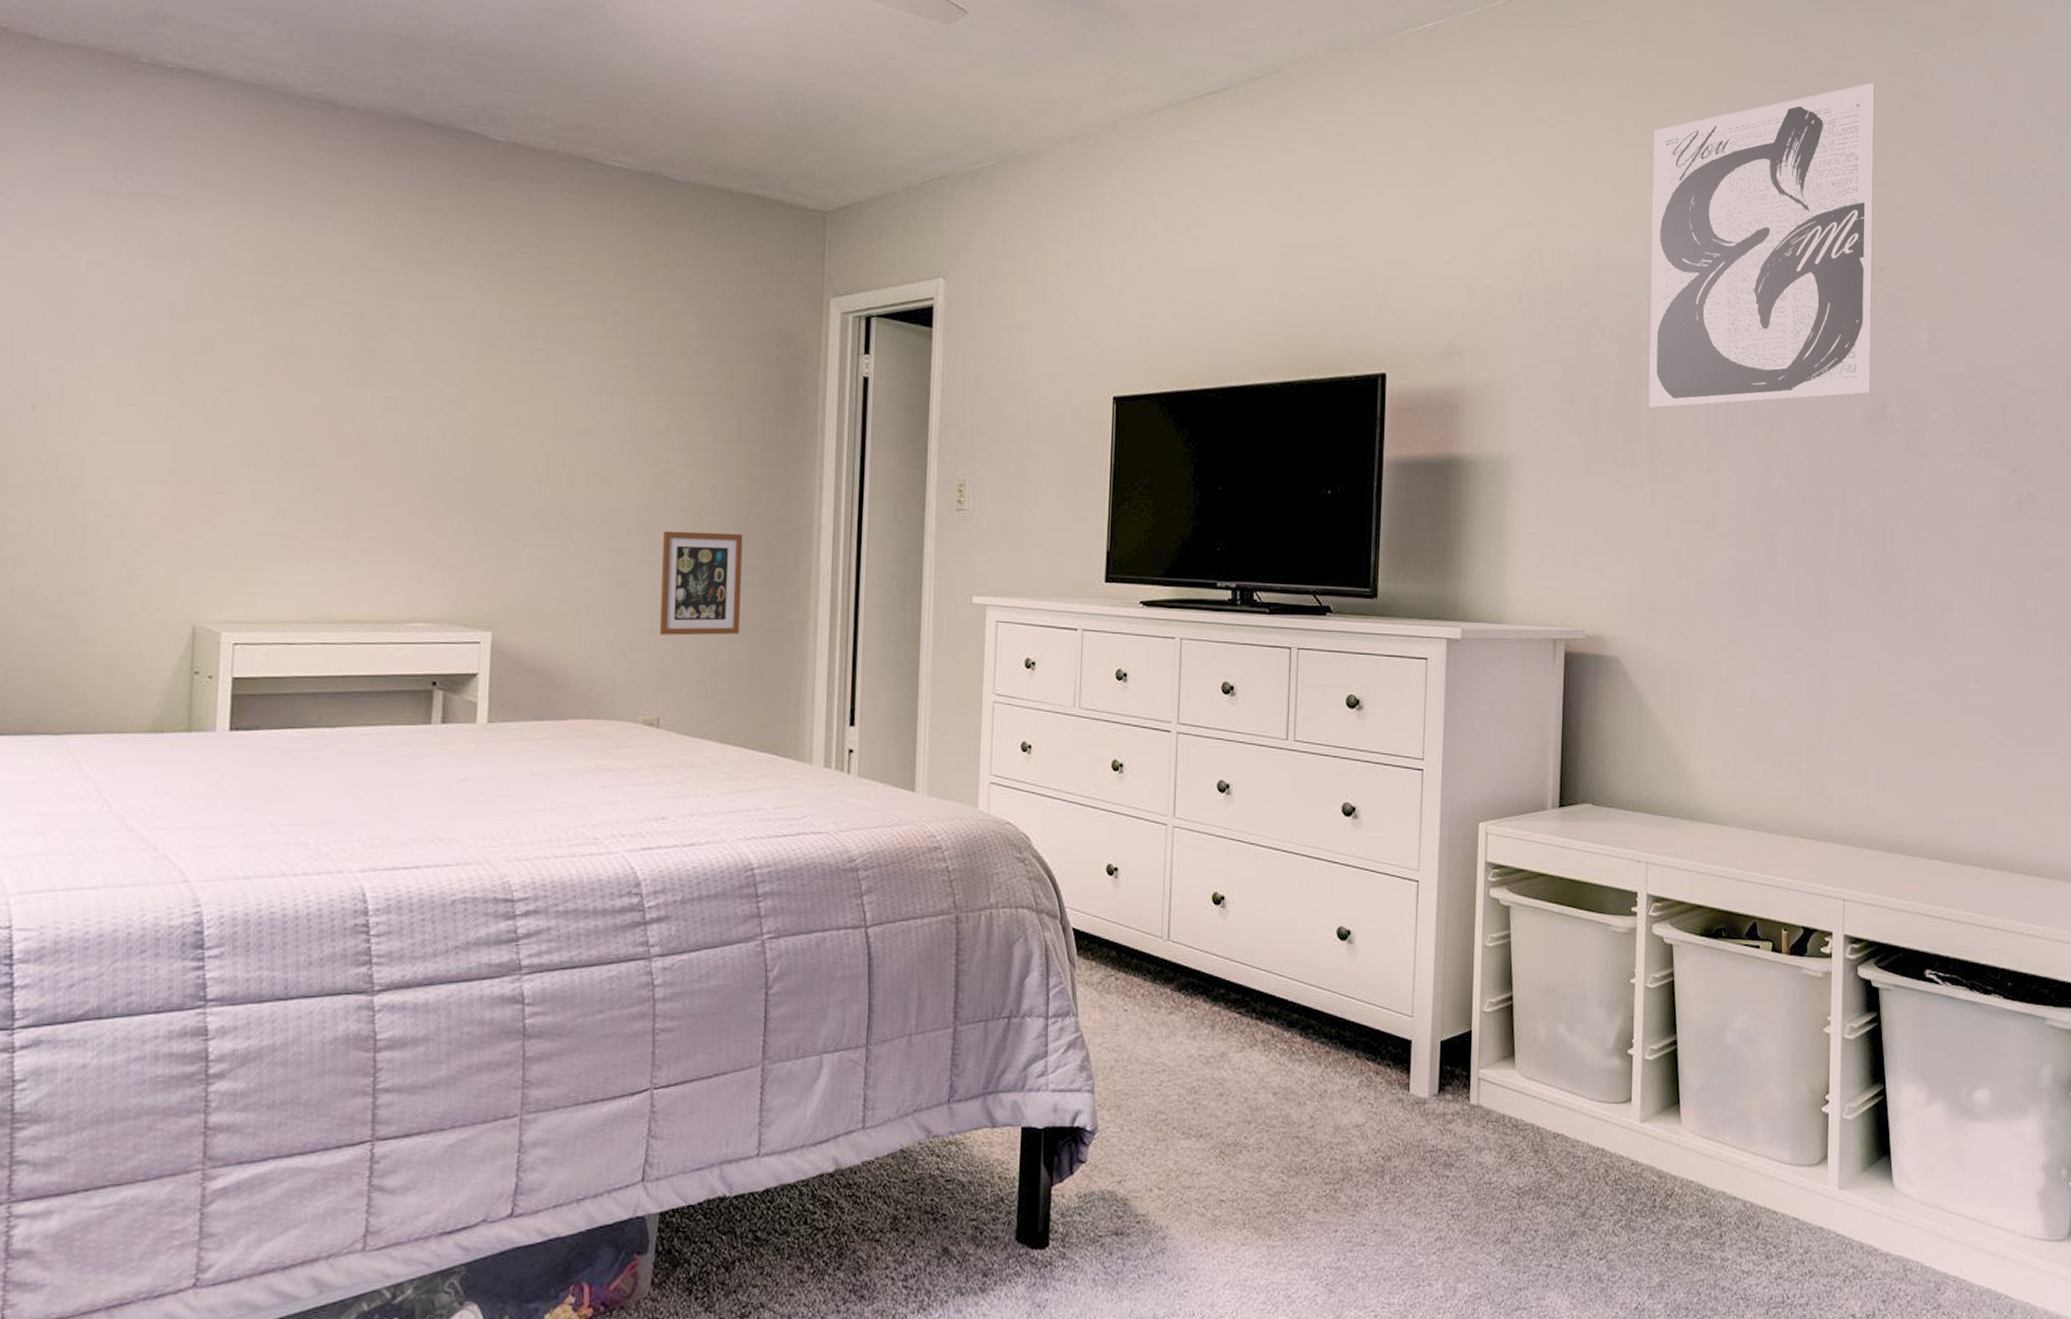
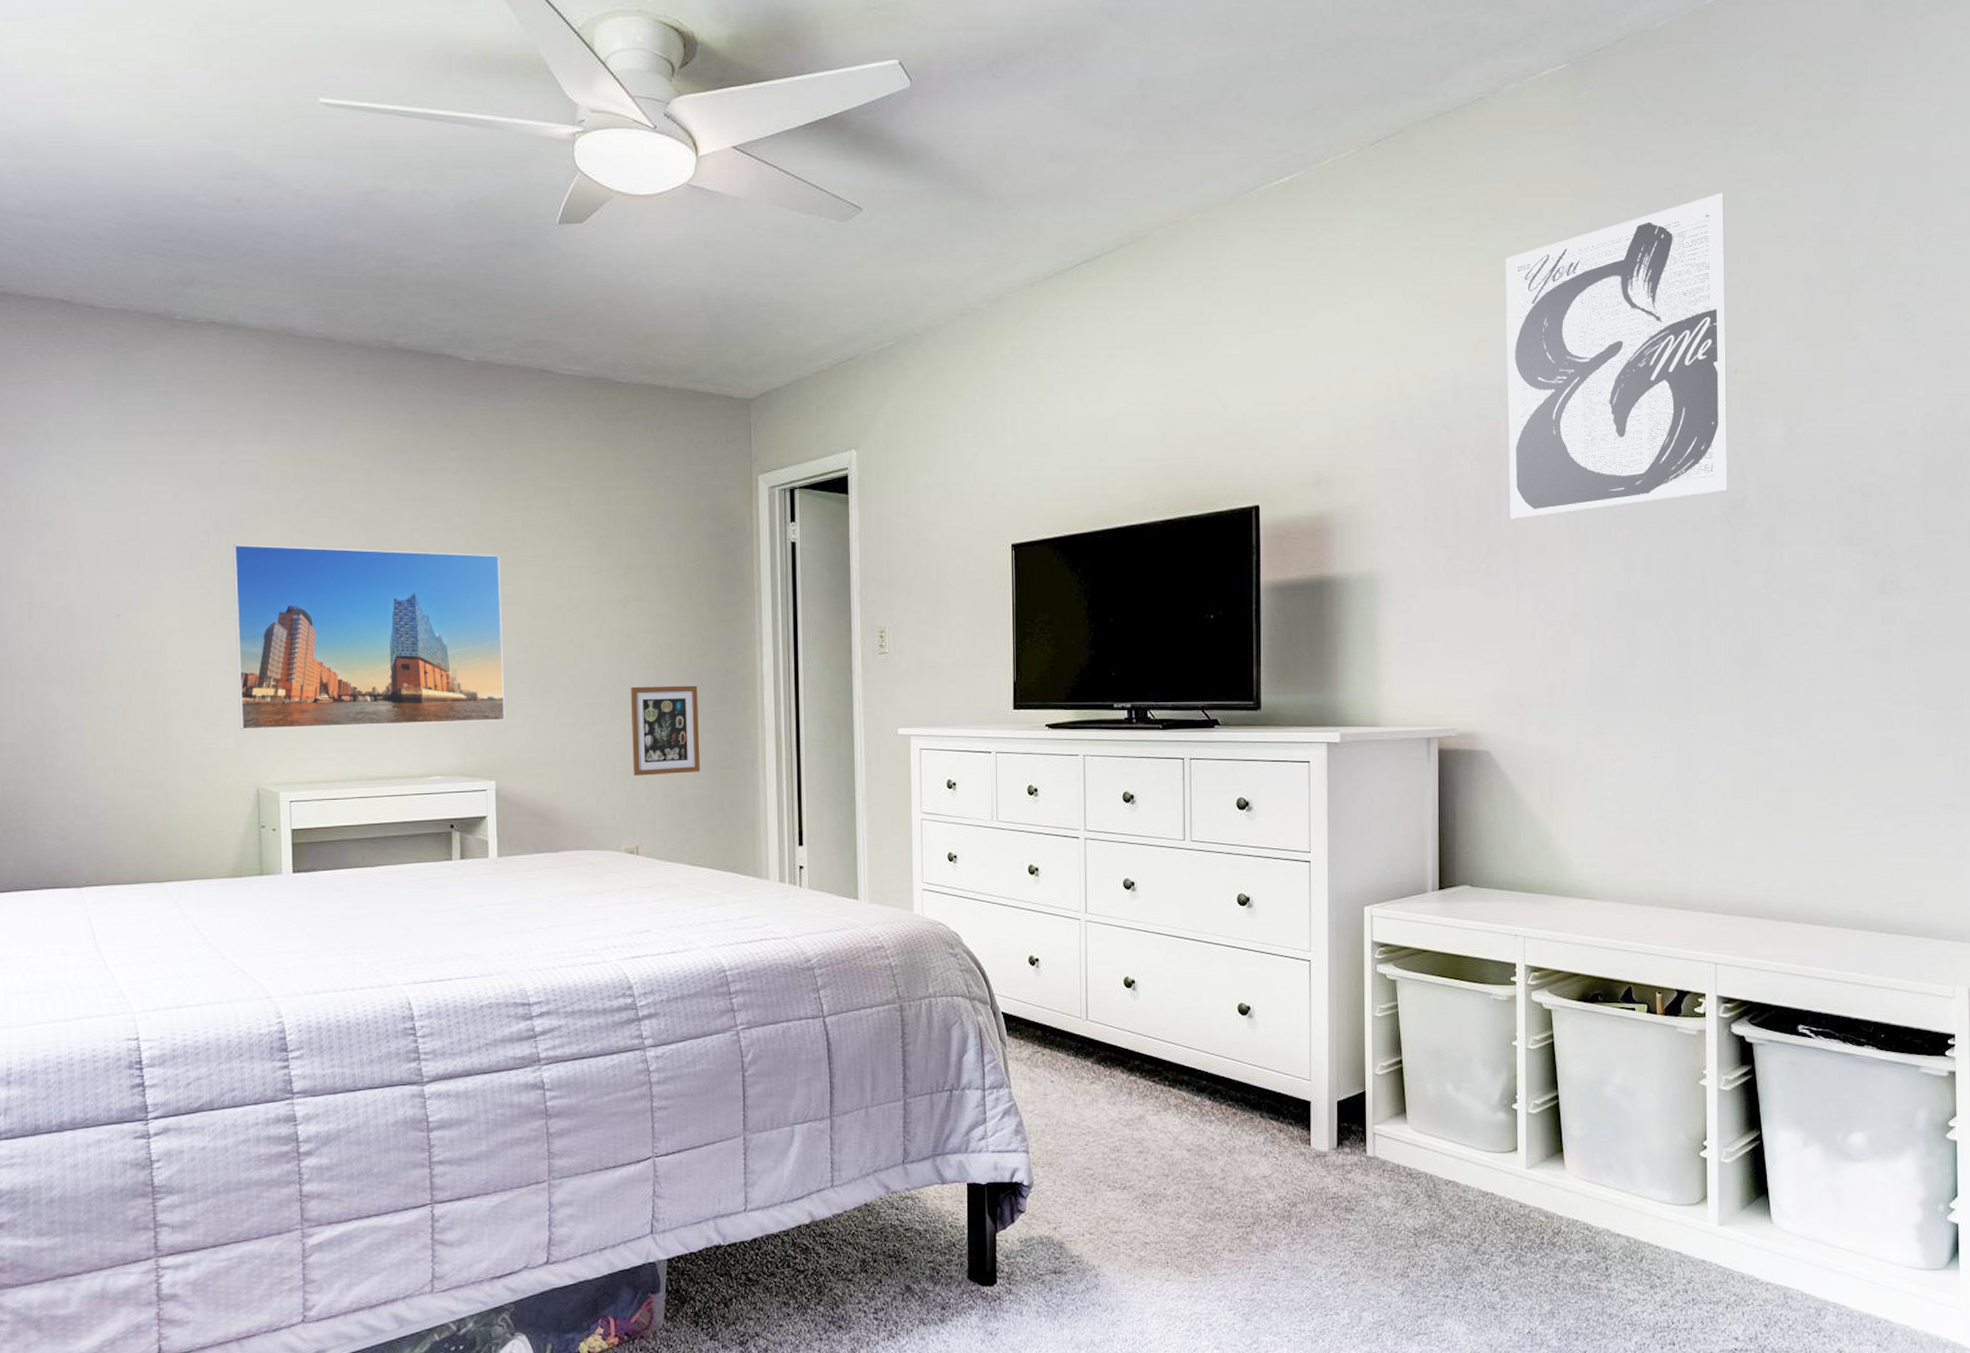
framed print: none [177,332,517,562] -> present [233,544,505,730]

